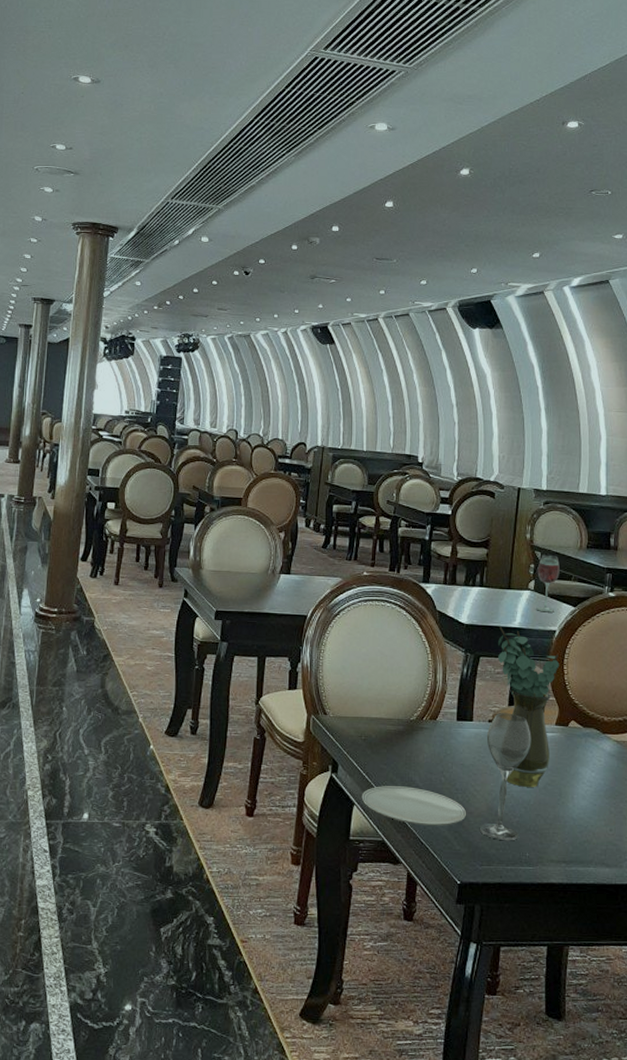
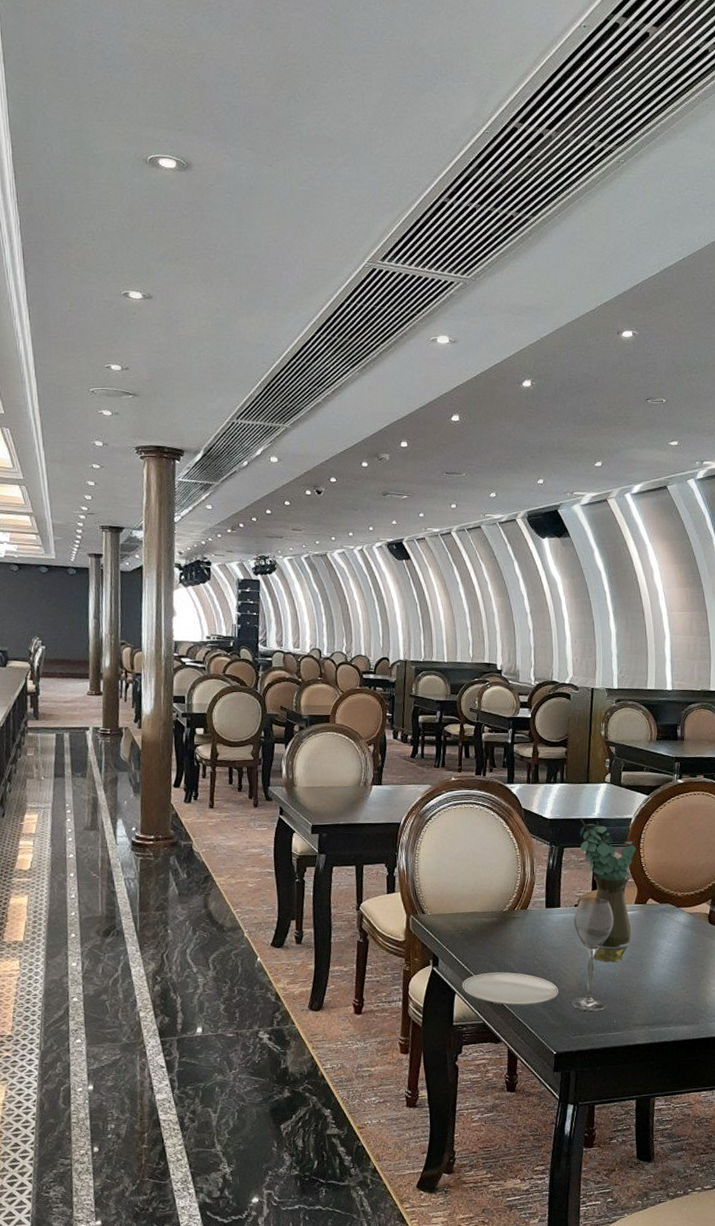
wineglass: present [536,554,560,613] -> none [612,749,633,802]

